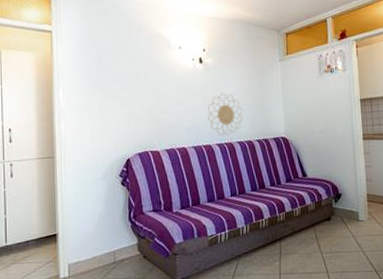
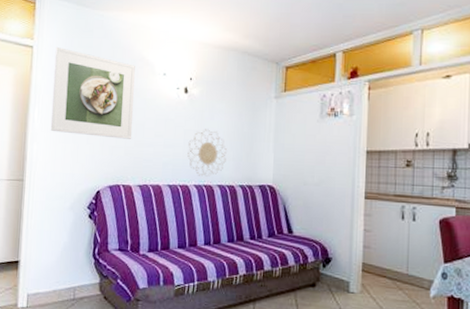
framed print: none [74,29,156,110] -> present [50,46,135,139]

